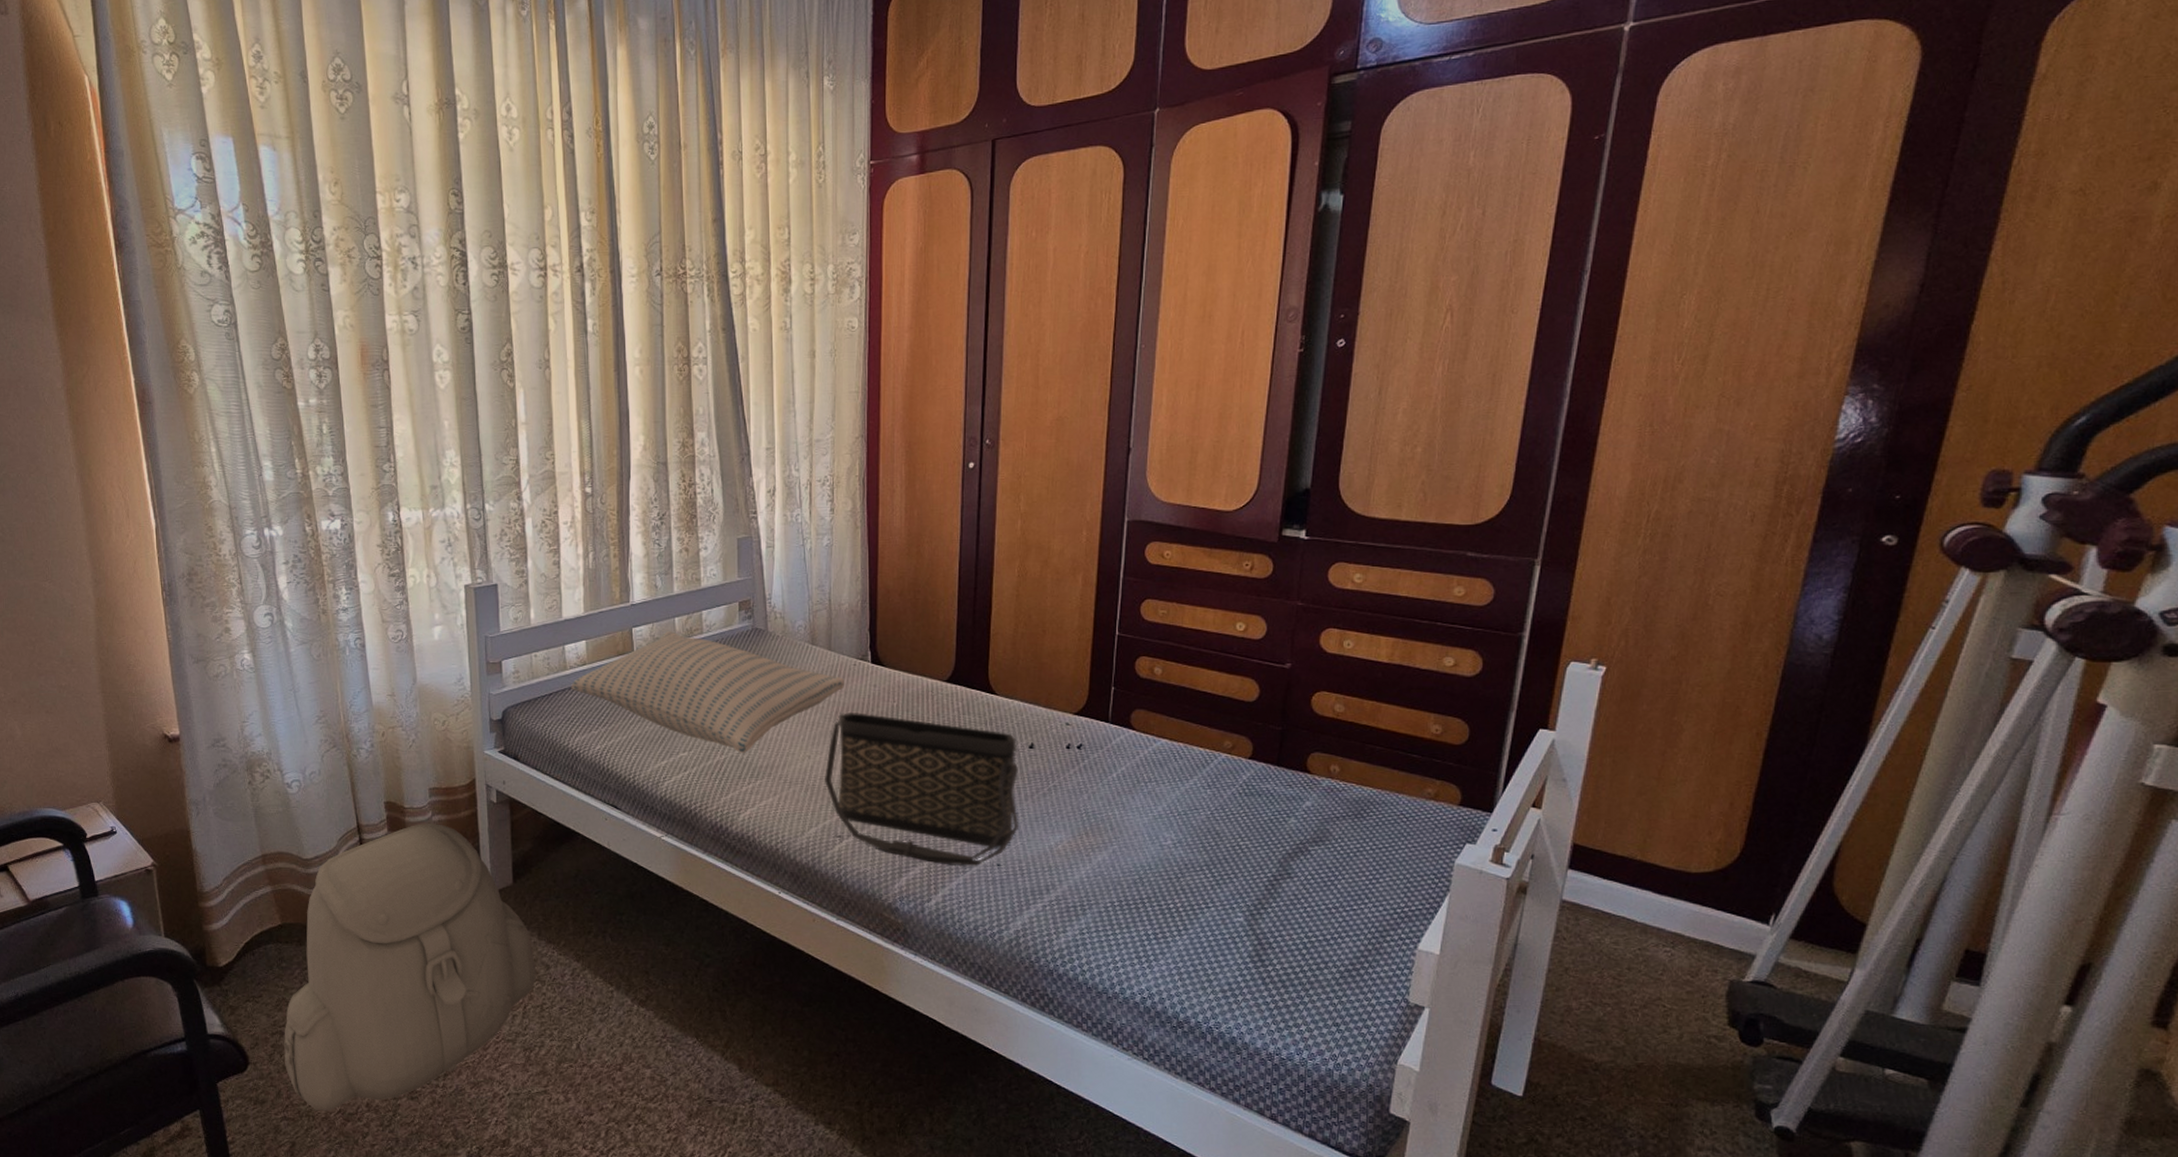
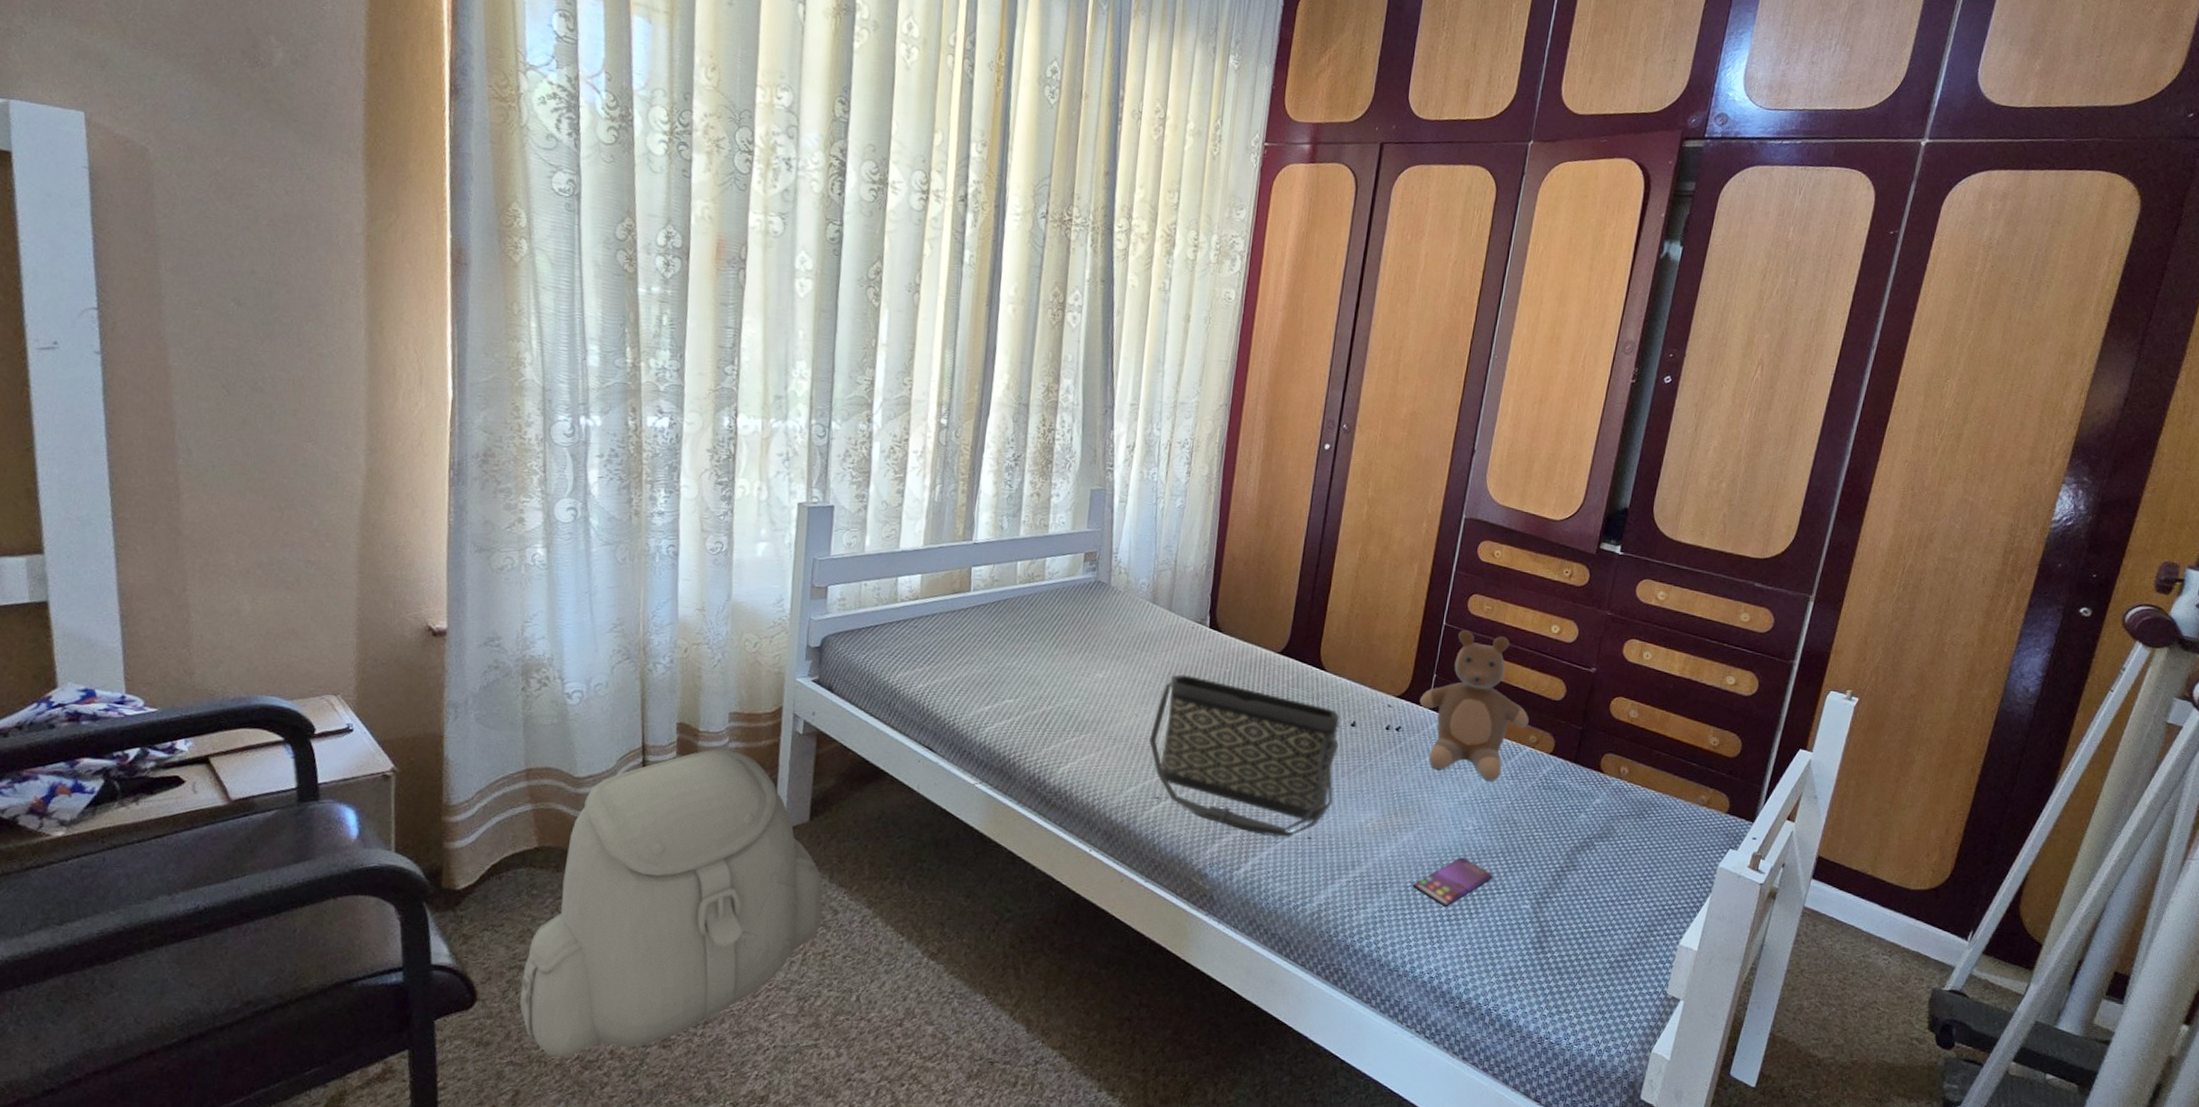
pillow: present [571,631,844,754] -> none [899,574,1181,707]
teddy bear: none [1099,638,1221,793] -> present [1419,630,1529,782]
smartphone: none [1113,872,1199,925] -> present [1412,856,1493,906]

